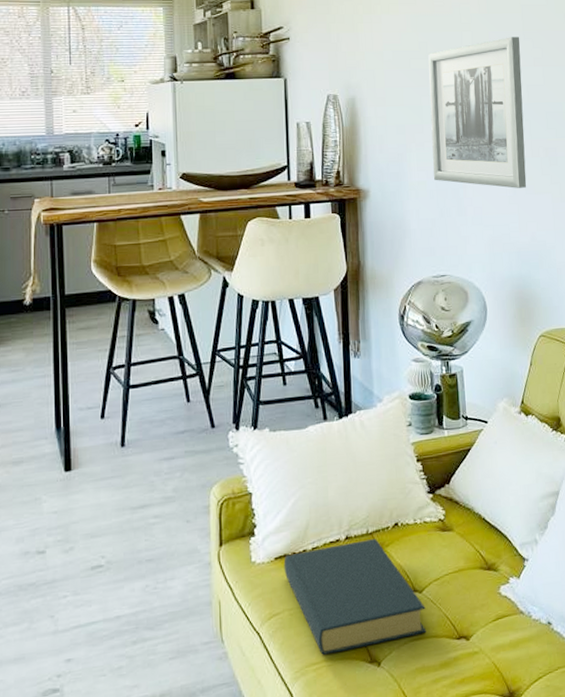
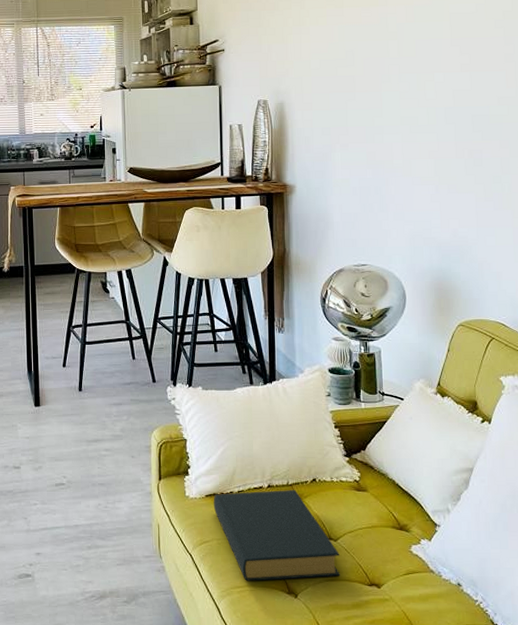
wall art: present [428,37,527,188] -> none [354,44,450,187]

